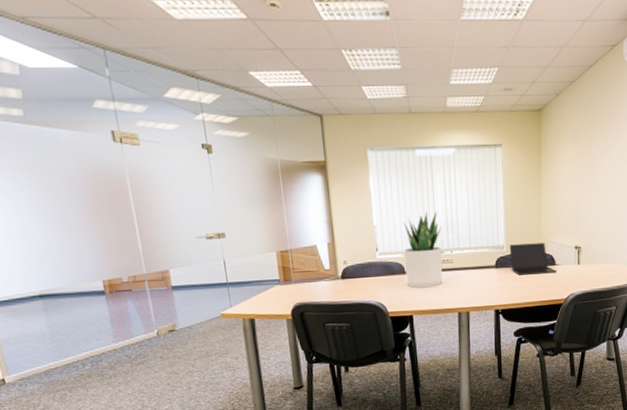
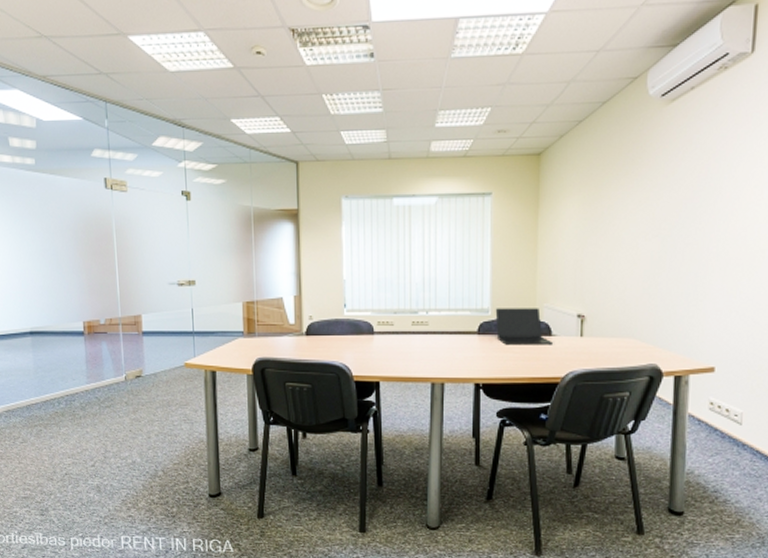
planter: present [403,211,443,289] -> none [373,266,417,352]

